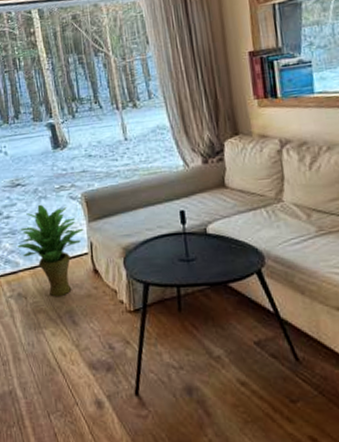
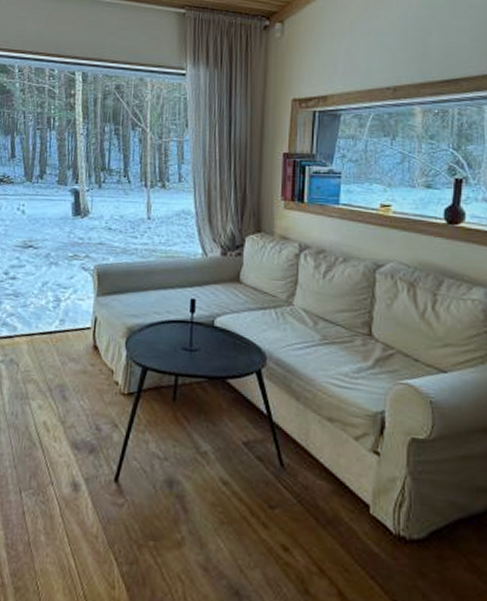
potted plant: present [17,204,84,297] -> none [18,270,91,369]

